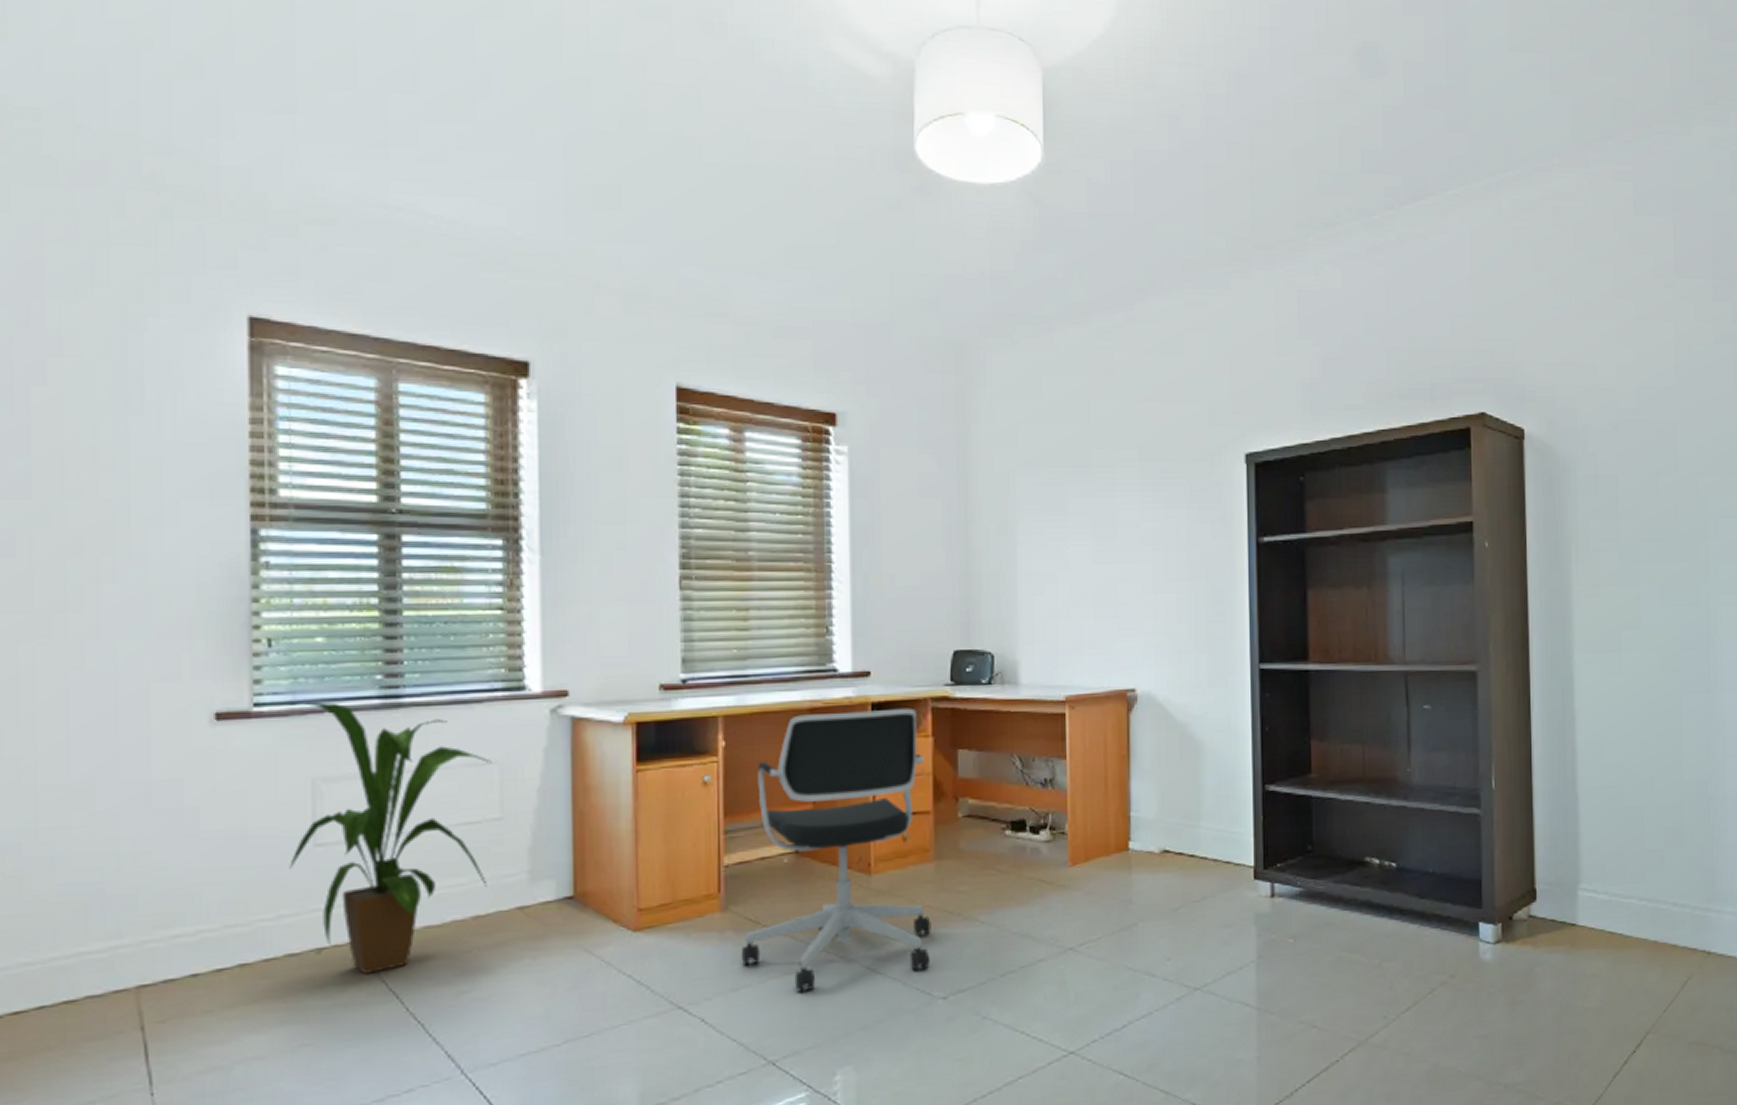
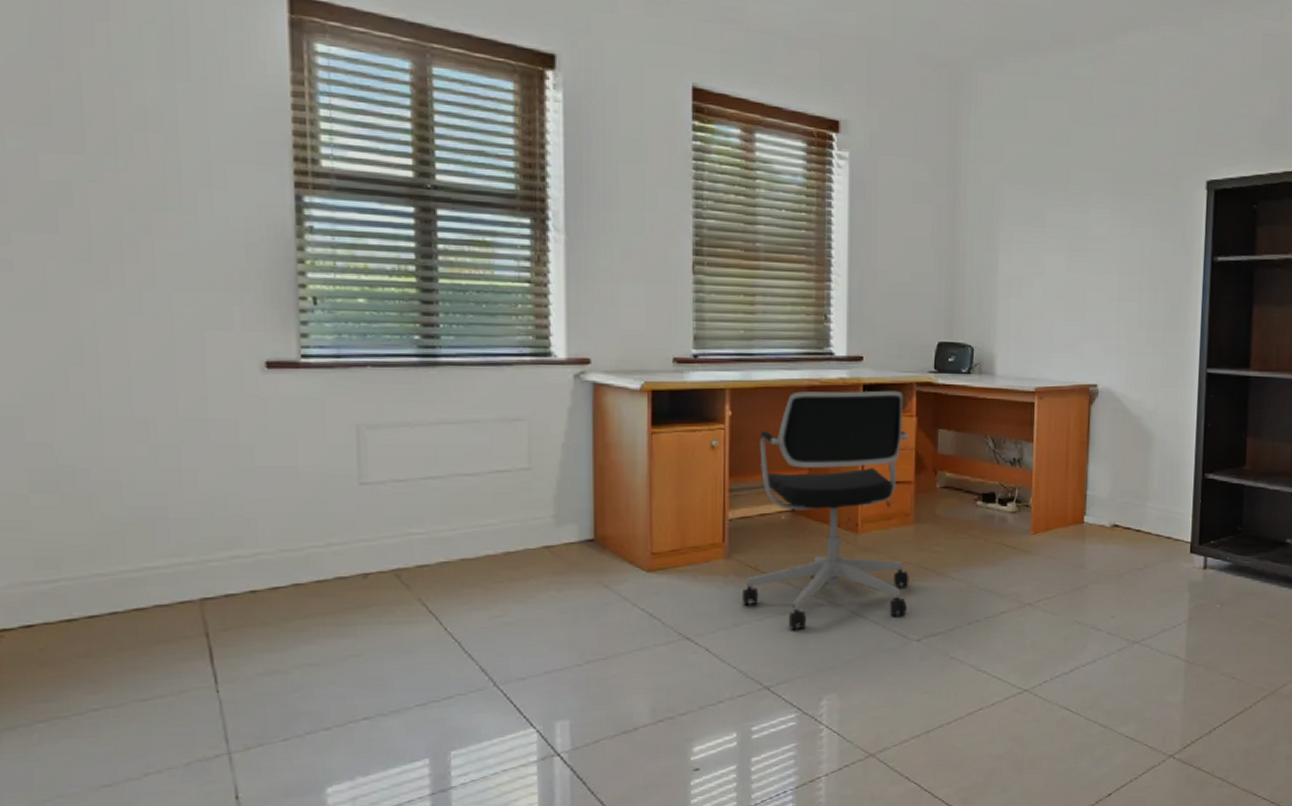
house plant: present [289,701,492,974] -> none [337,356,521,597]

